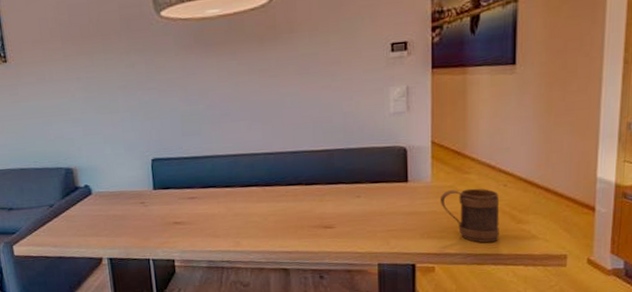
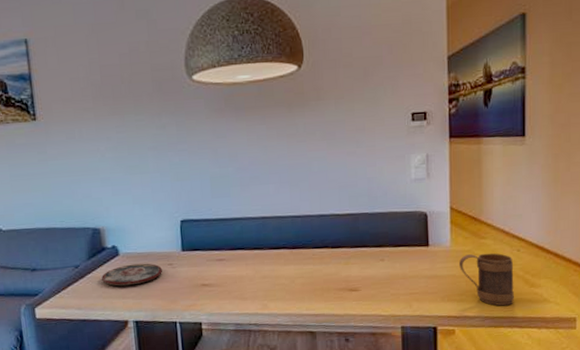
plate: none [75,201,135,225] -> present [102,263,162,286]

